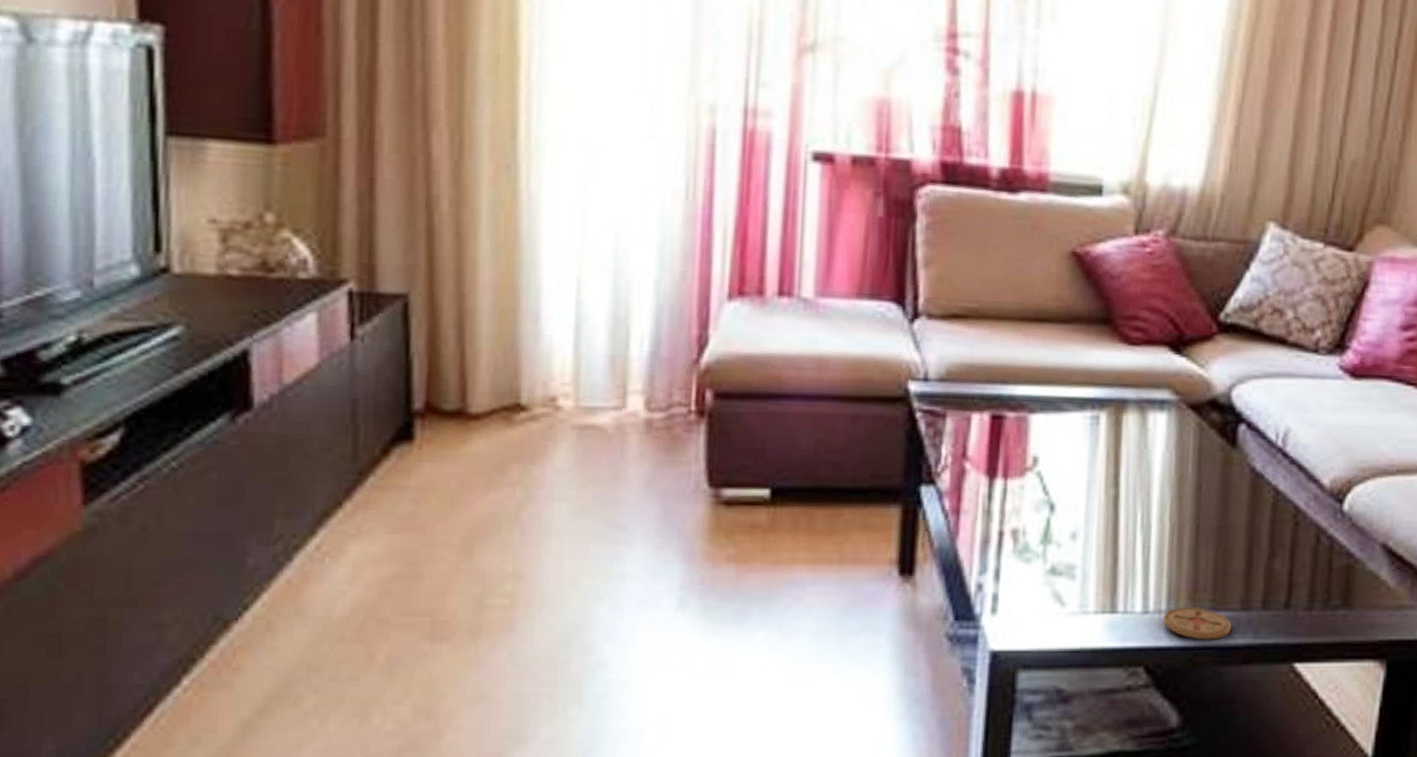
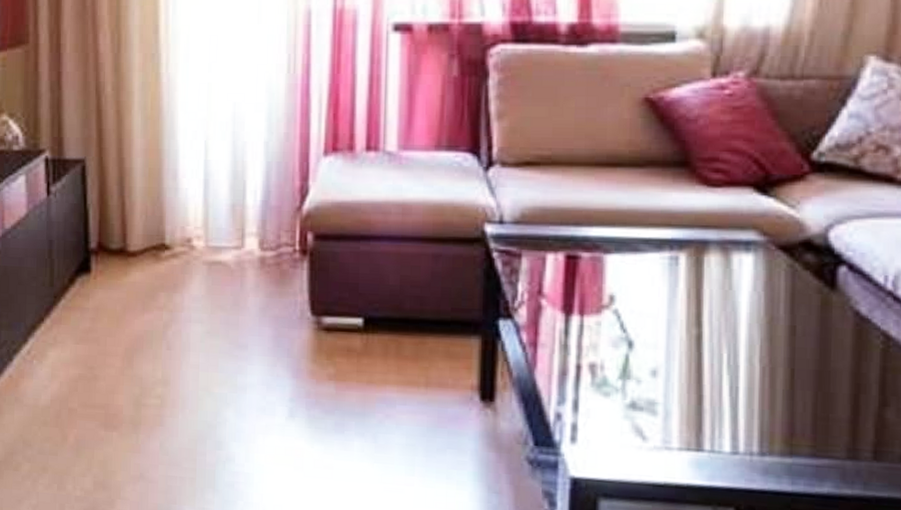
coaster: present [1163,606,1232,640] -> none [755,450,837,488]

